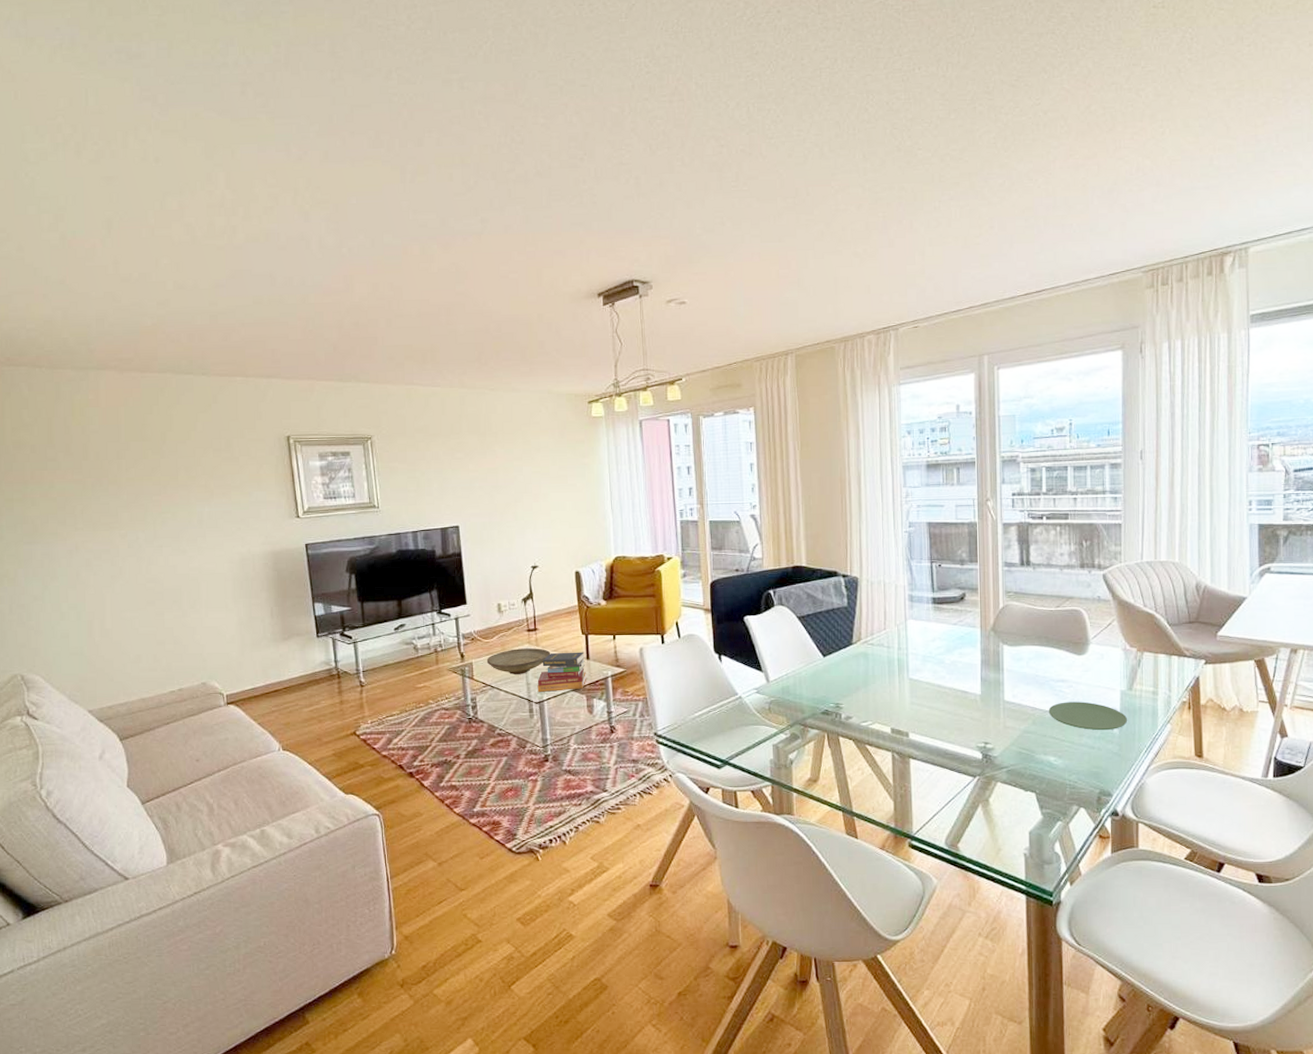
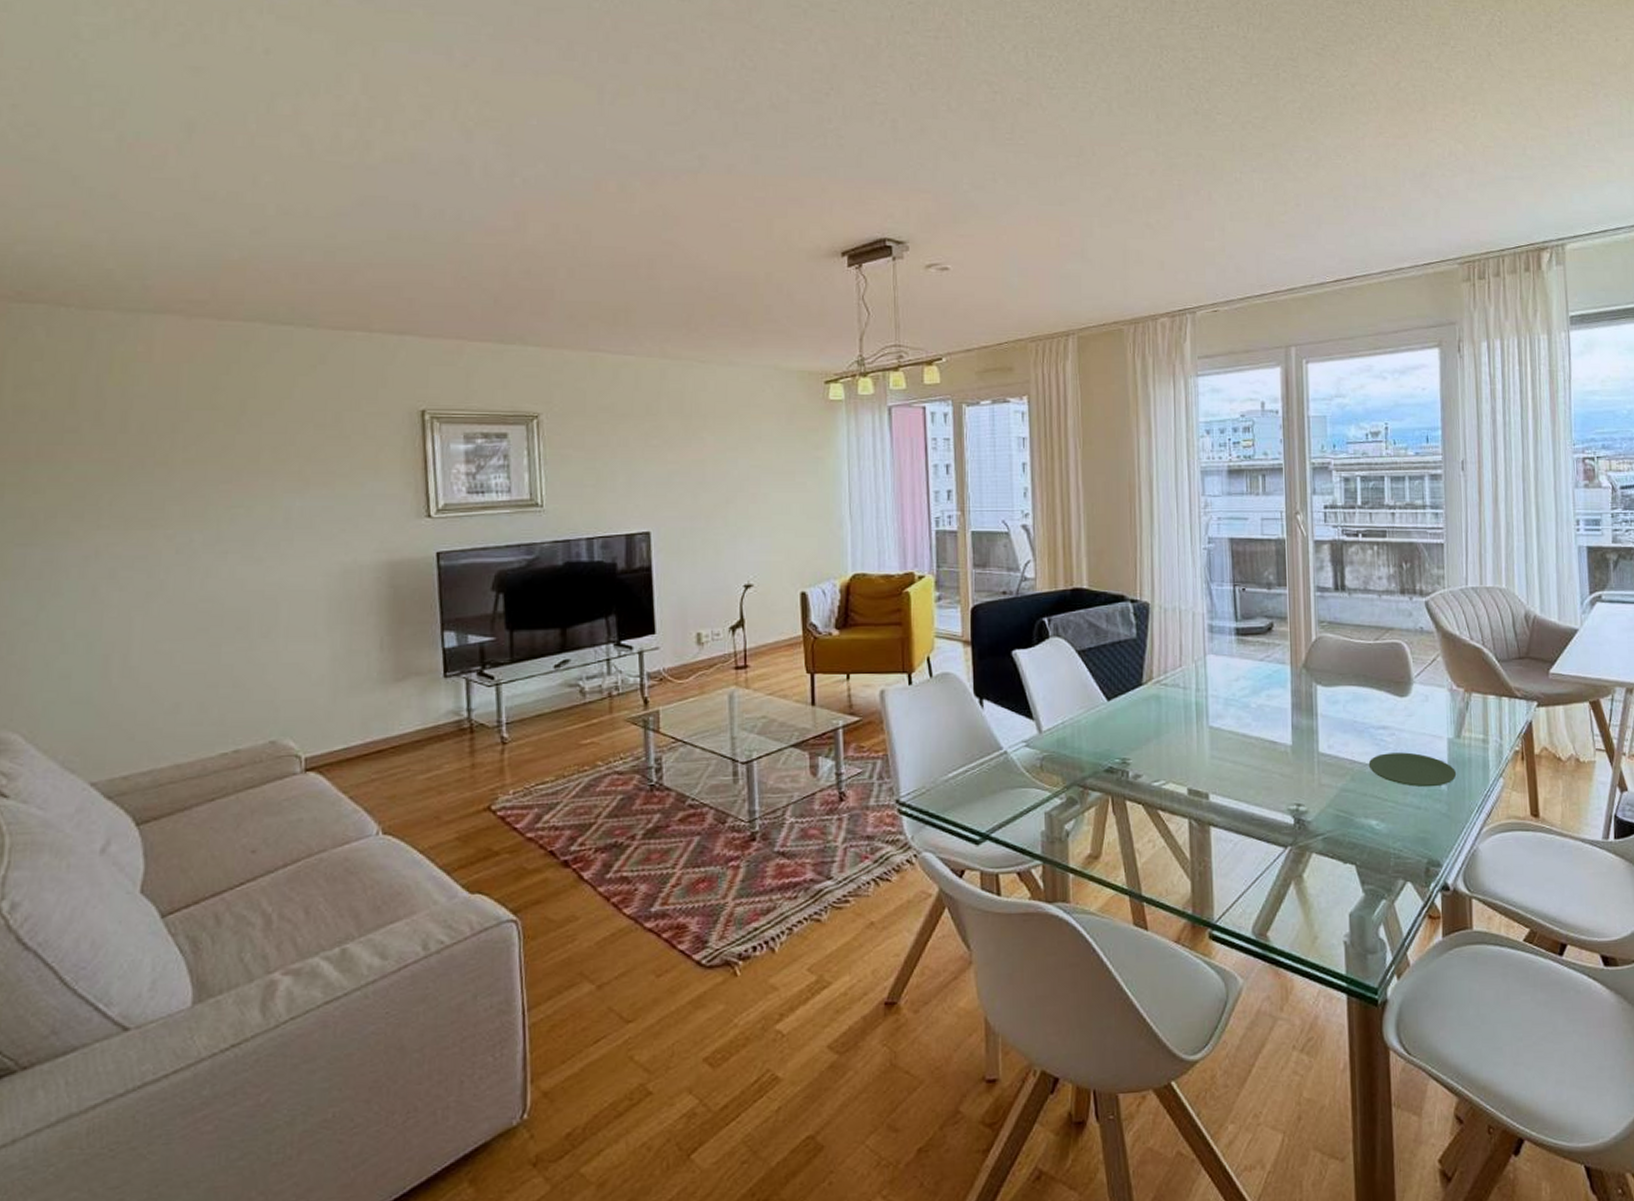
decorative bowl: present [486,648,551,674] -> none [678,691,765,726]
books: present [537,652,587,692] -> none [745,695,811,749]

